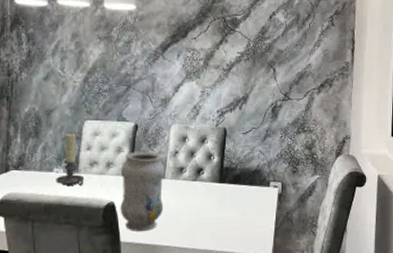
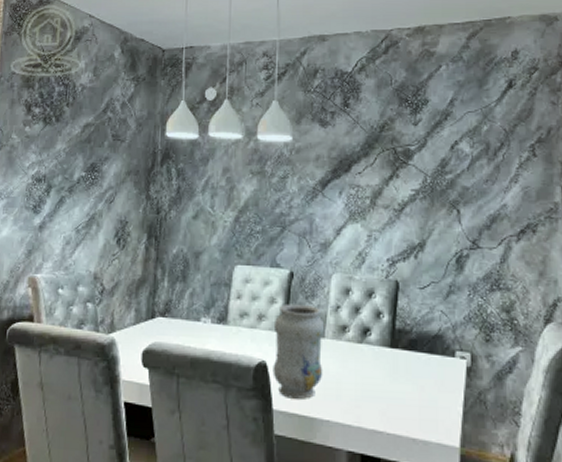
candle holder: present [56,133,85,186] -> none [203,278,234,340]

